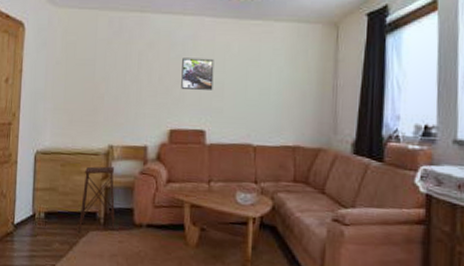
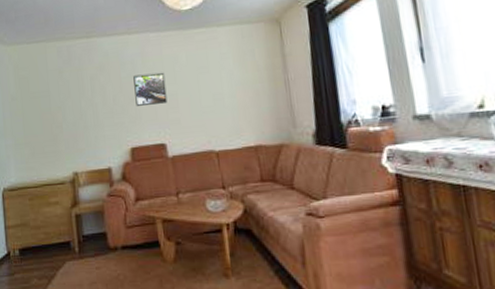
side table: present [78,166,115,233] -> none [52,193,91,265]

